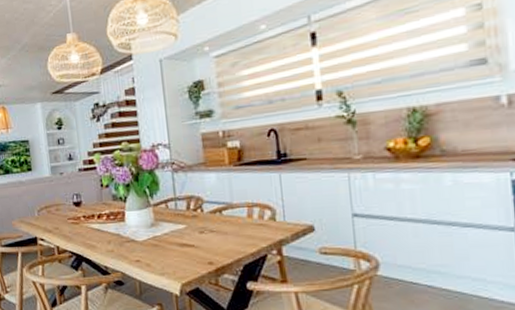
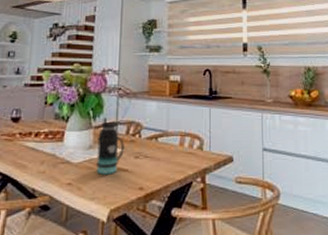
bottle: none [157,194,188,251] -> present [95,117,125,175]

